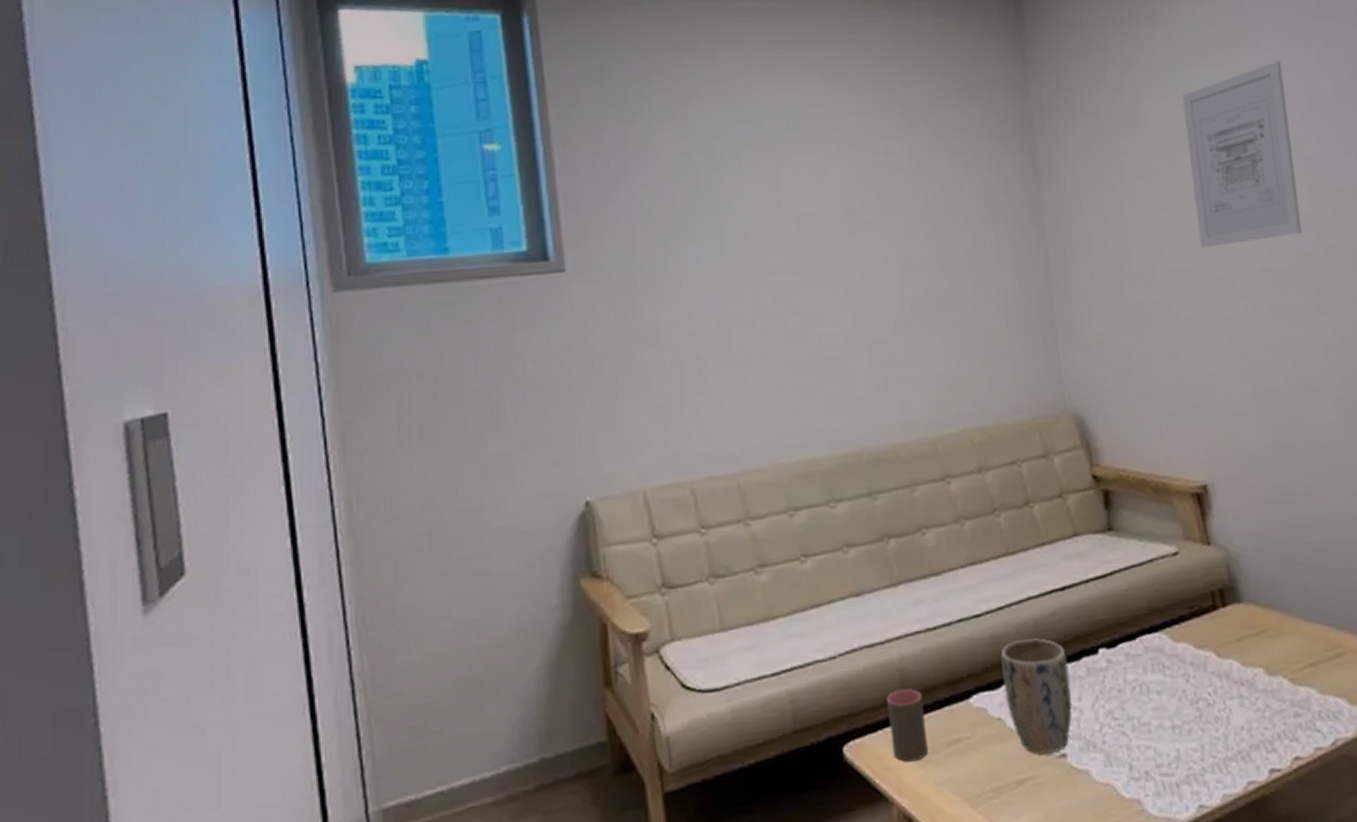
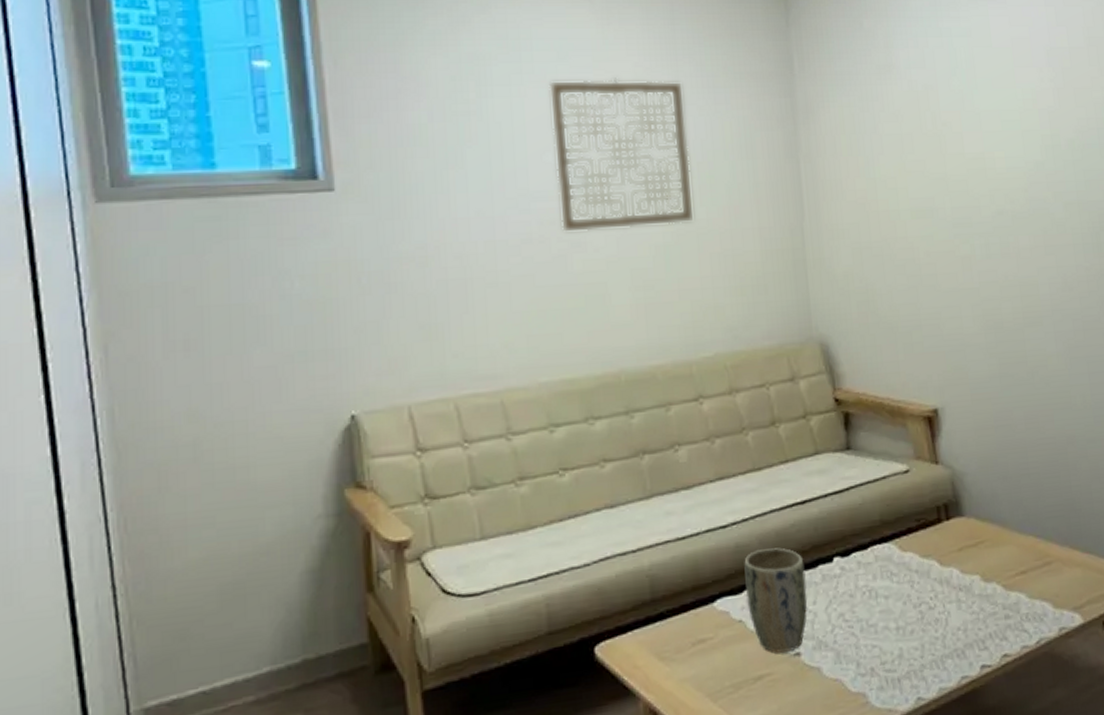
wall art: none [779,144,936,307] -> present [548,77,695,233]
cup: present [887,689,928,762] -> none [637,593,674,661]
wall art: present [1181,60,1302,248] -> none [931,17,1034,190]

